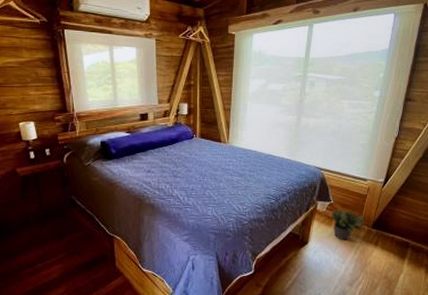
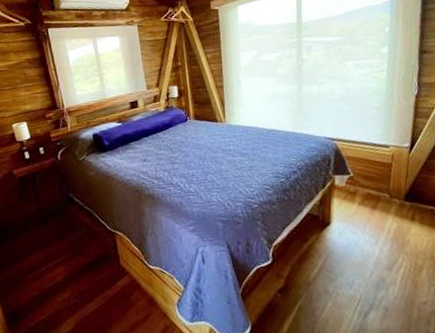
potted plant: present [331,208,366,240] -> none [352,180,397,218]

